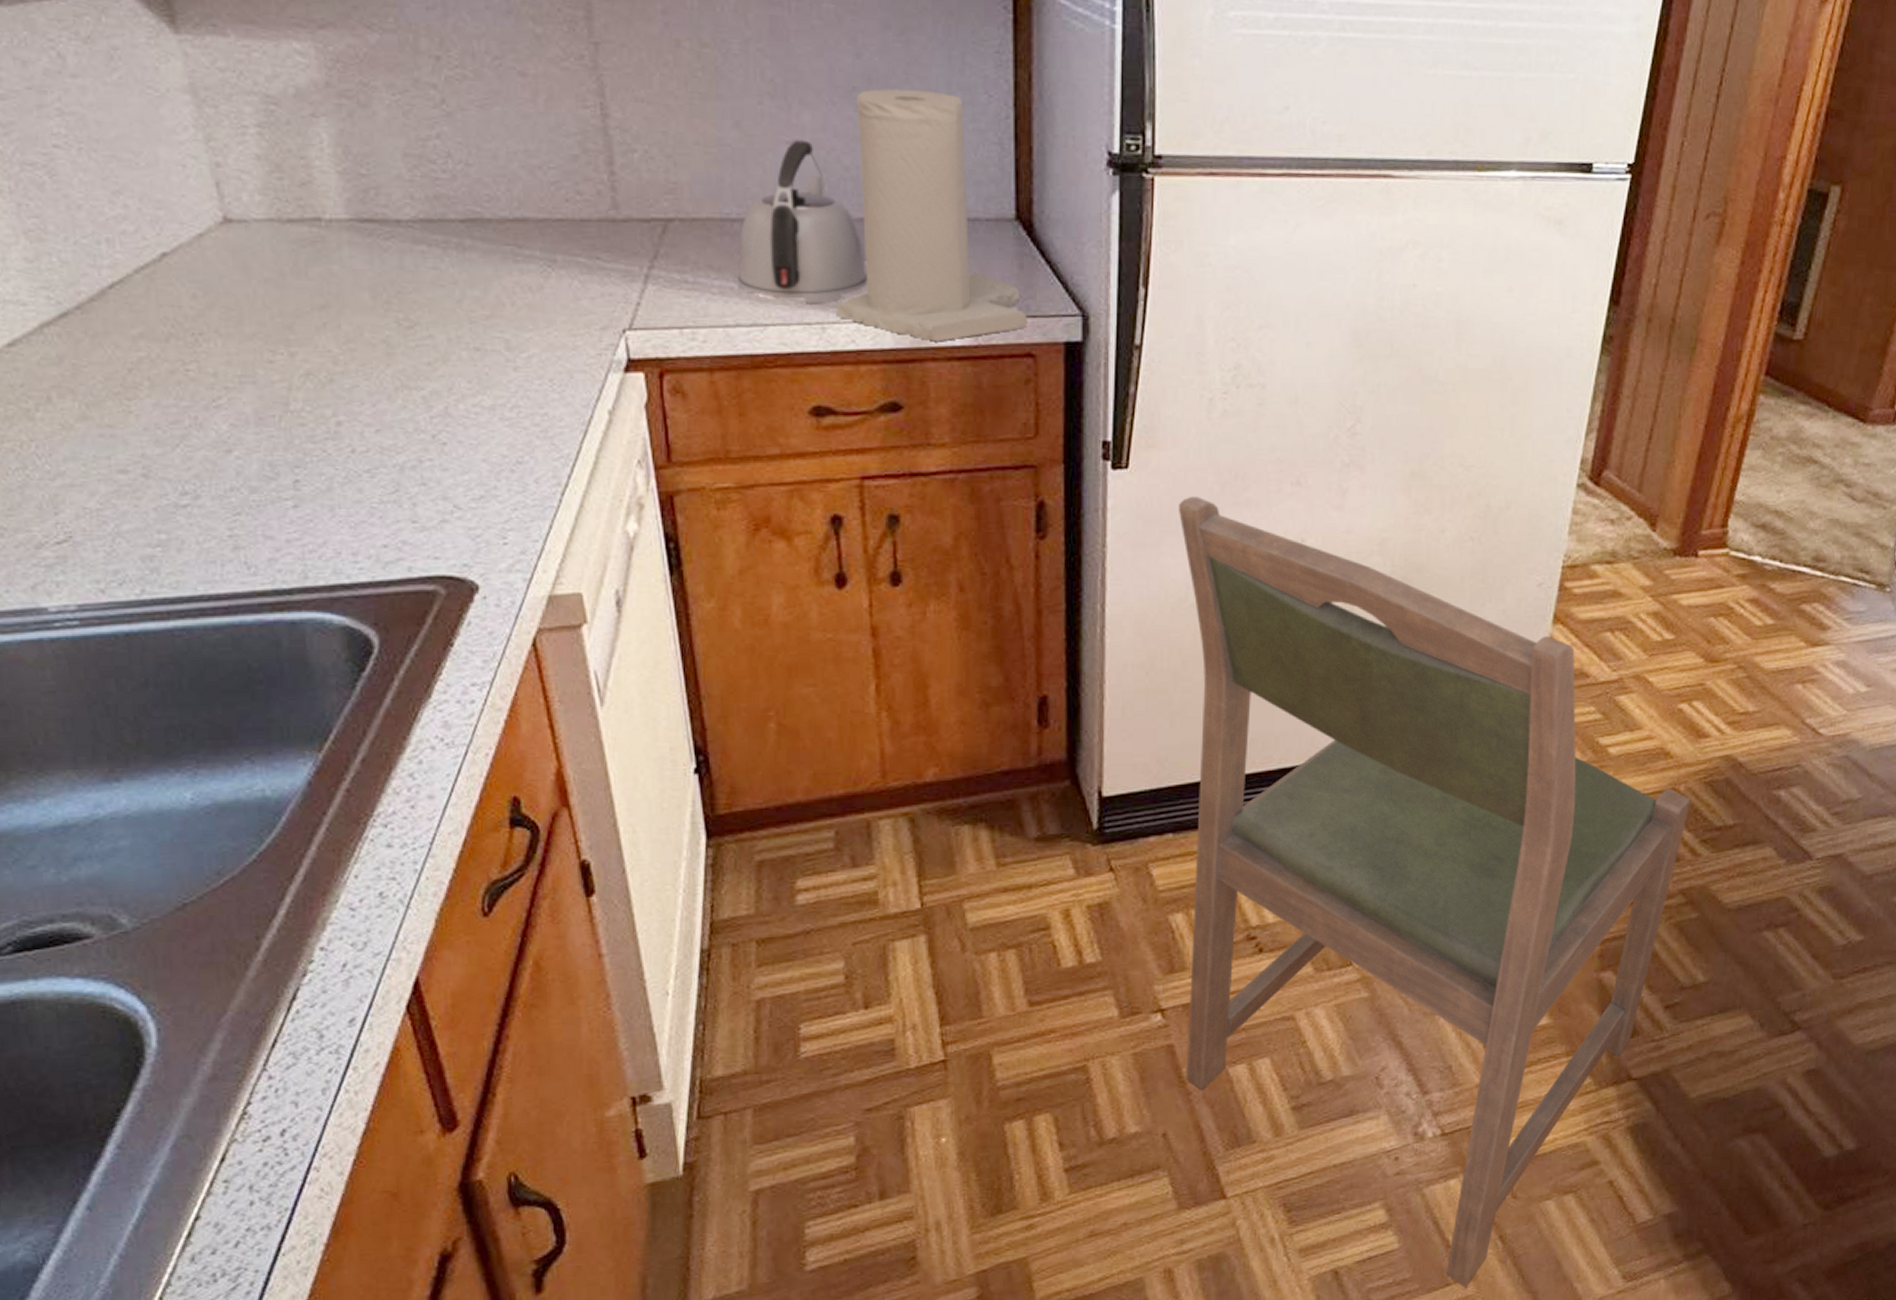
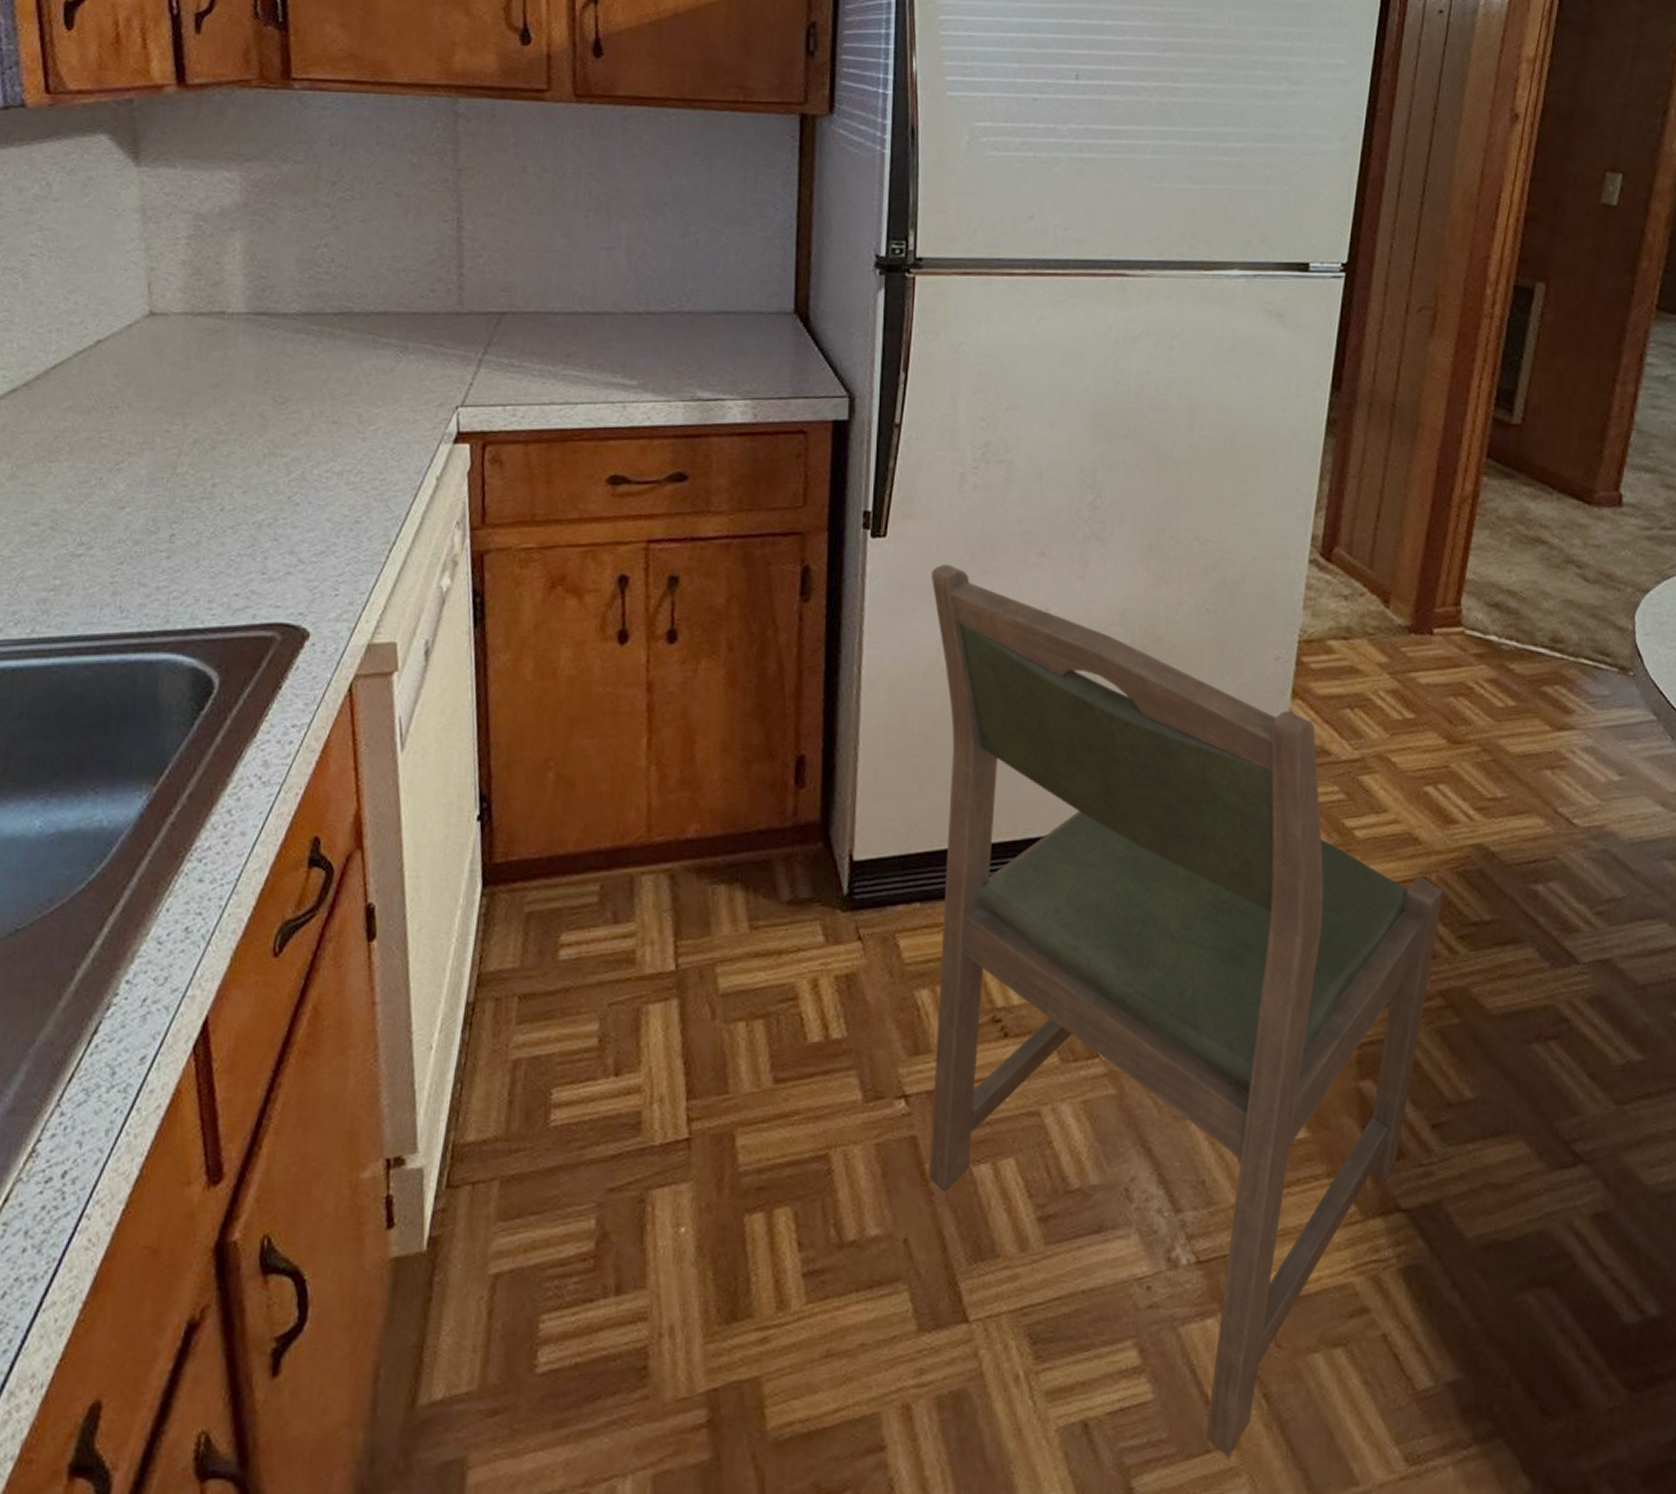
kettle: present [736,140,869,305] -> none [554,246,666,386]
paper towel: present [836,89,1029,342] -> none [636,204,802,420]

